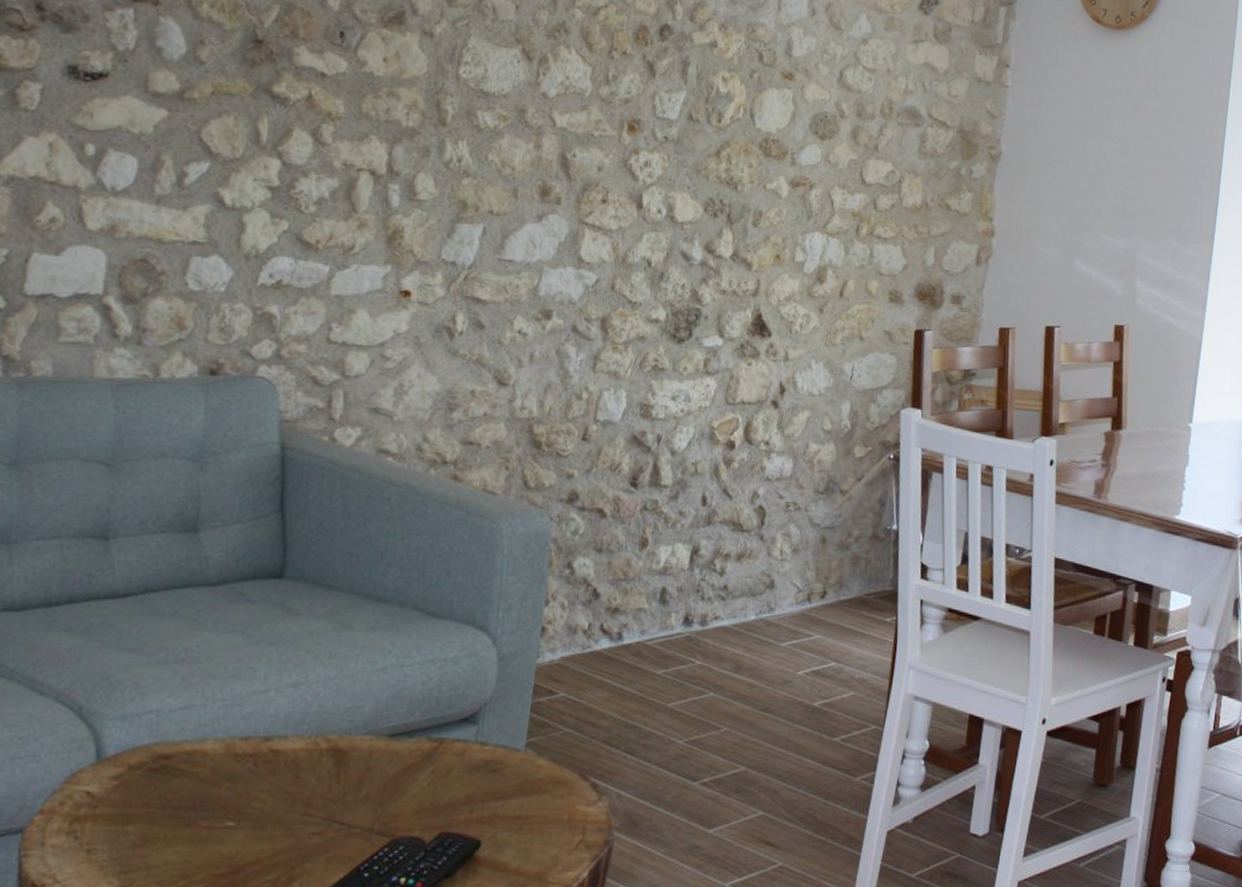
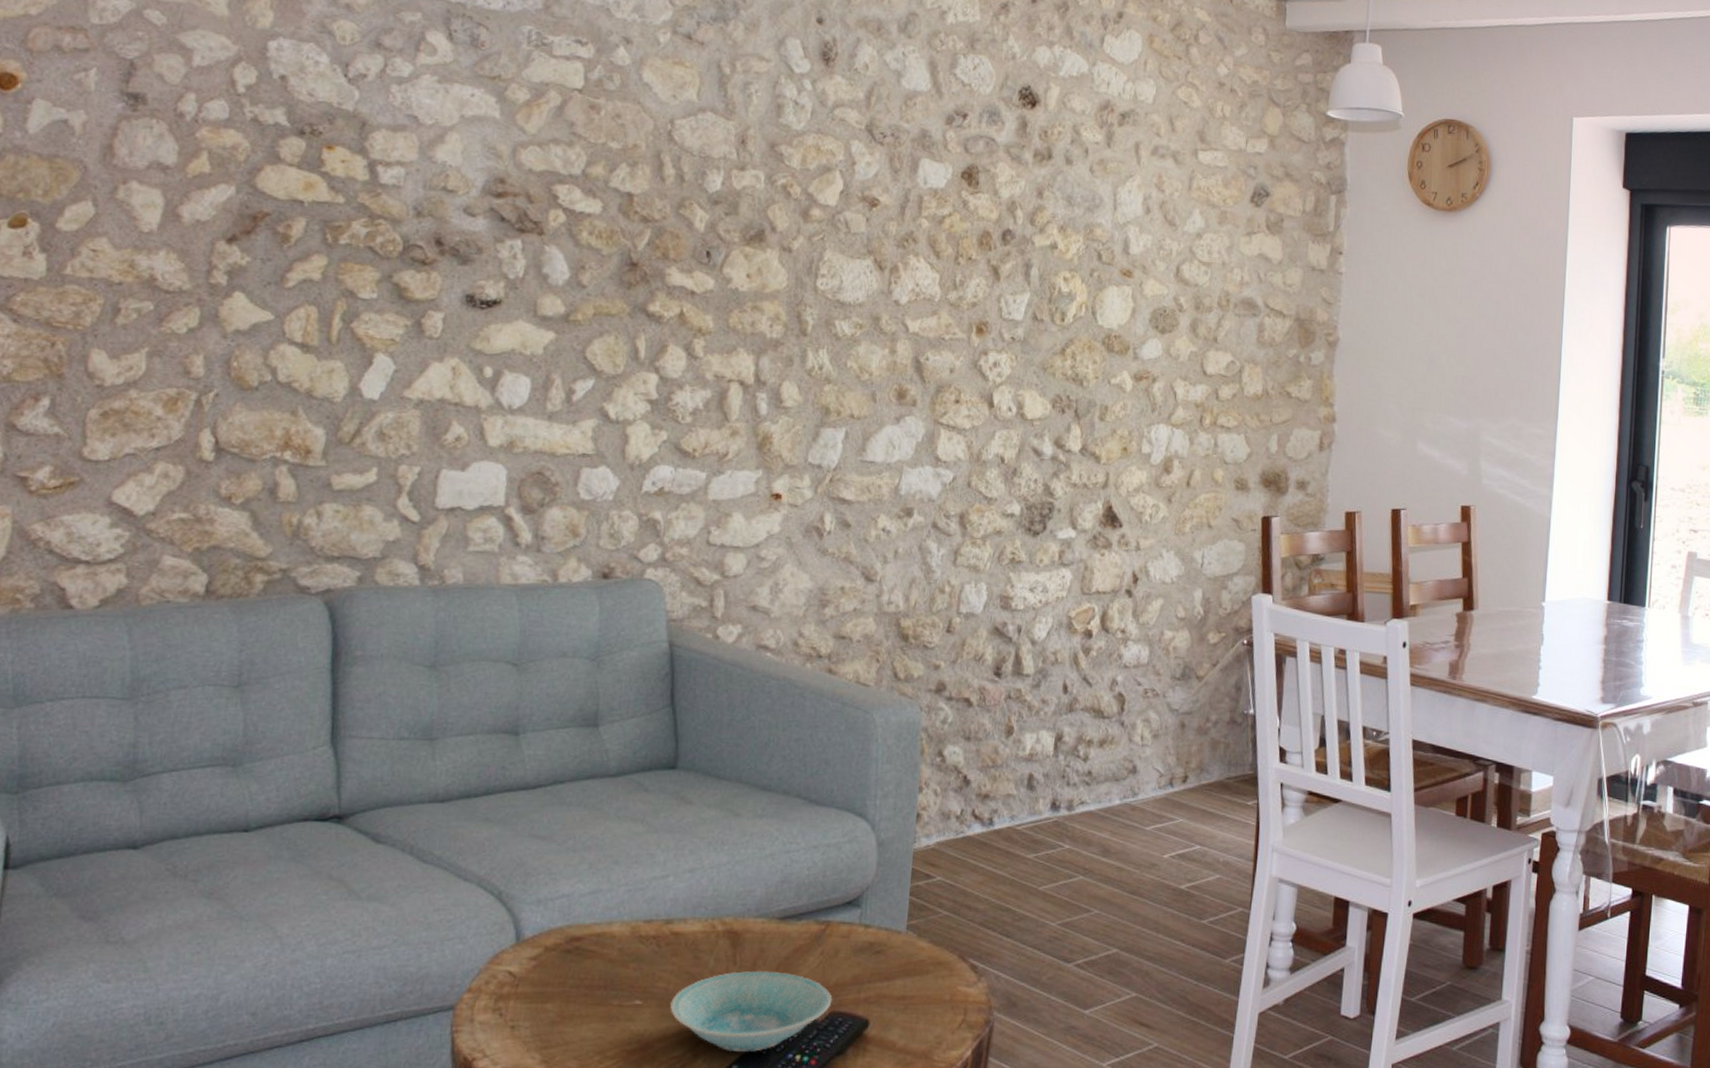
bowl: none [265,790,443,876] -> present [670,971,833,1053]

